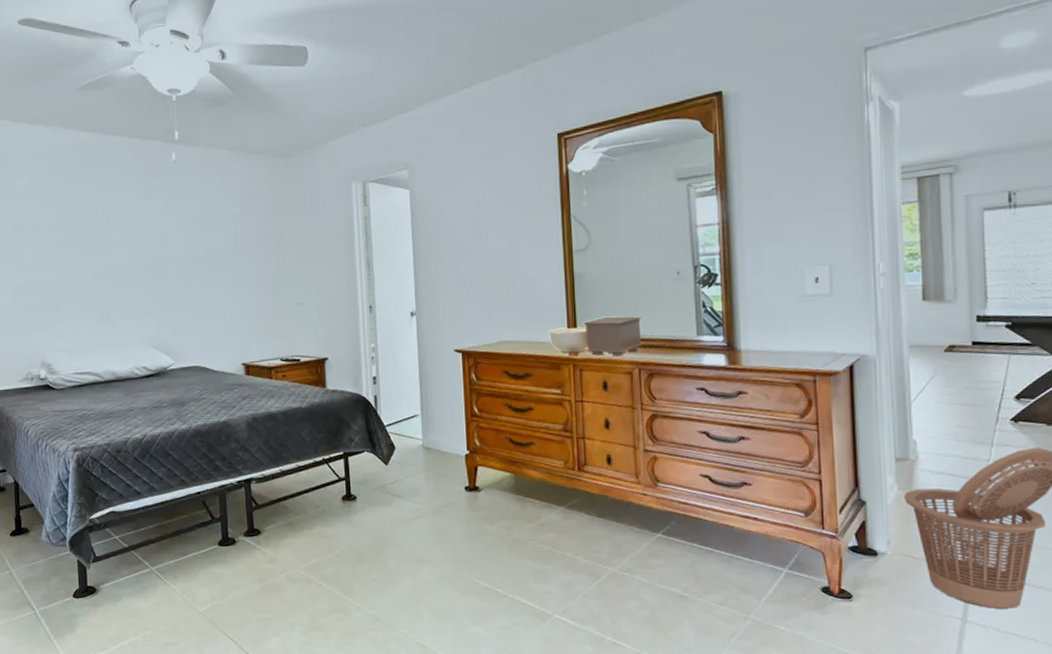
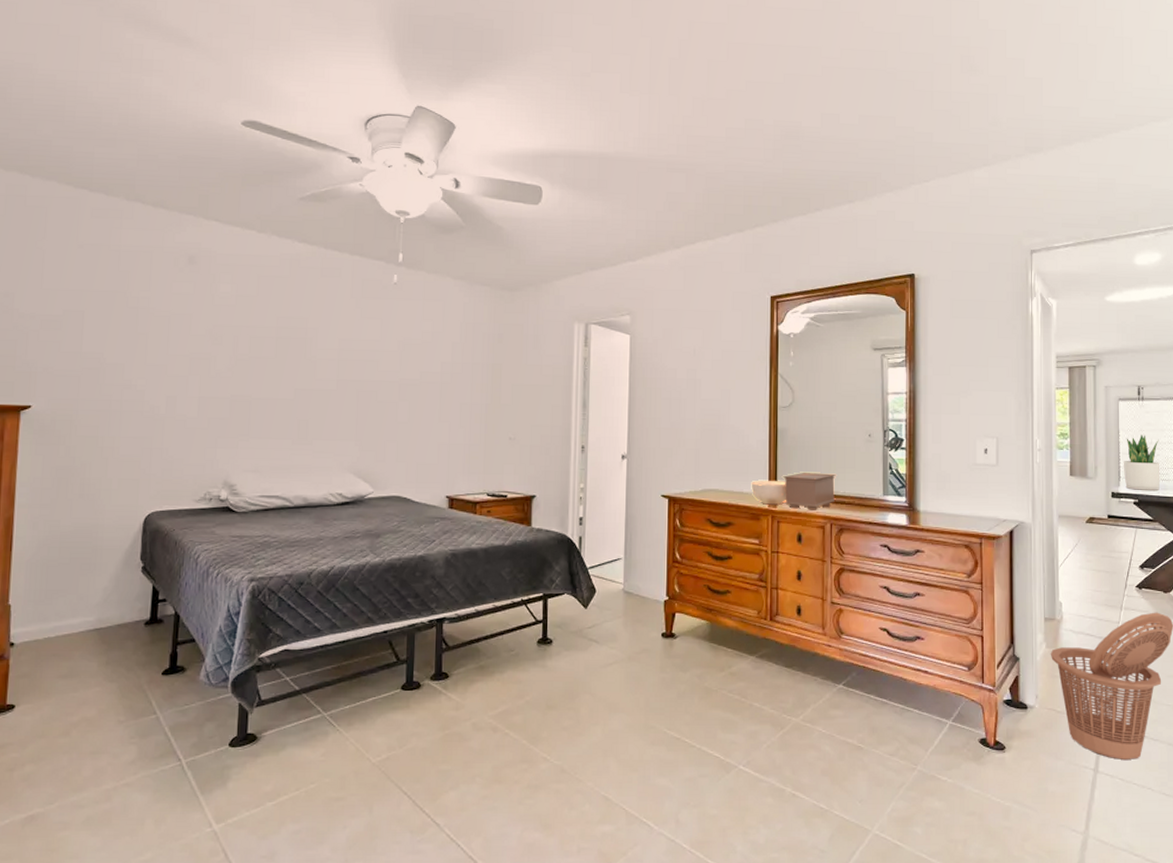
planter: none [992,247,1041,312] -> present [1124,435,1161,490]

